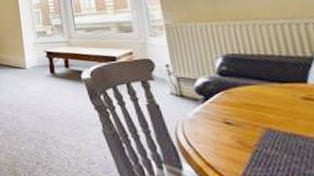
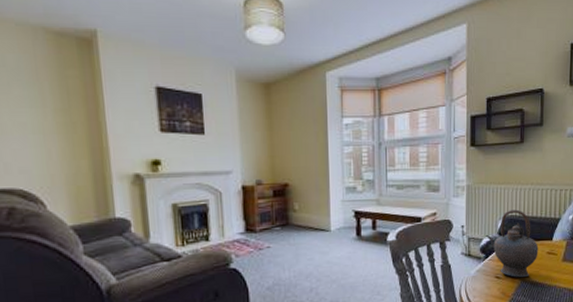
teapot: none [199,47,287,125] -> present [485,209,539,277]

